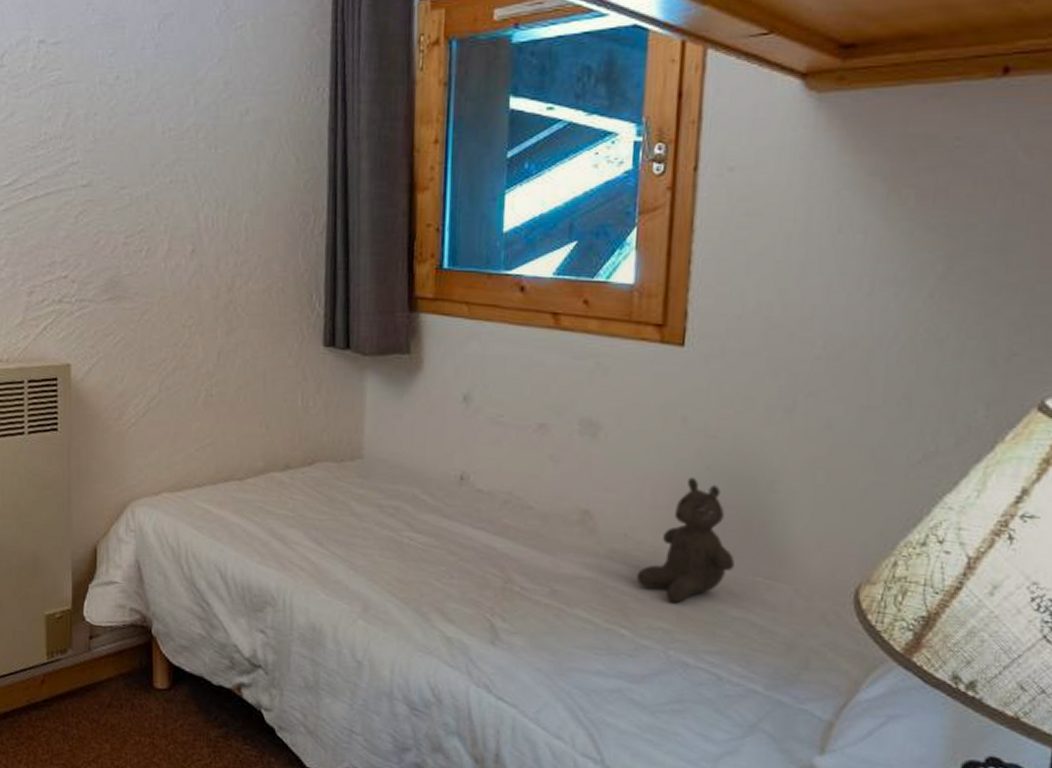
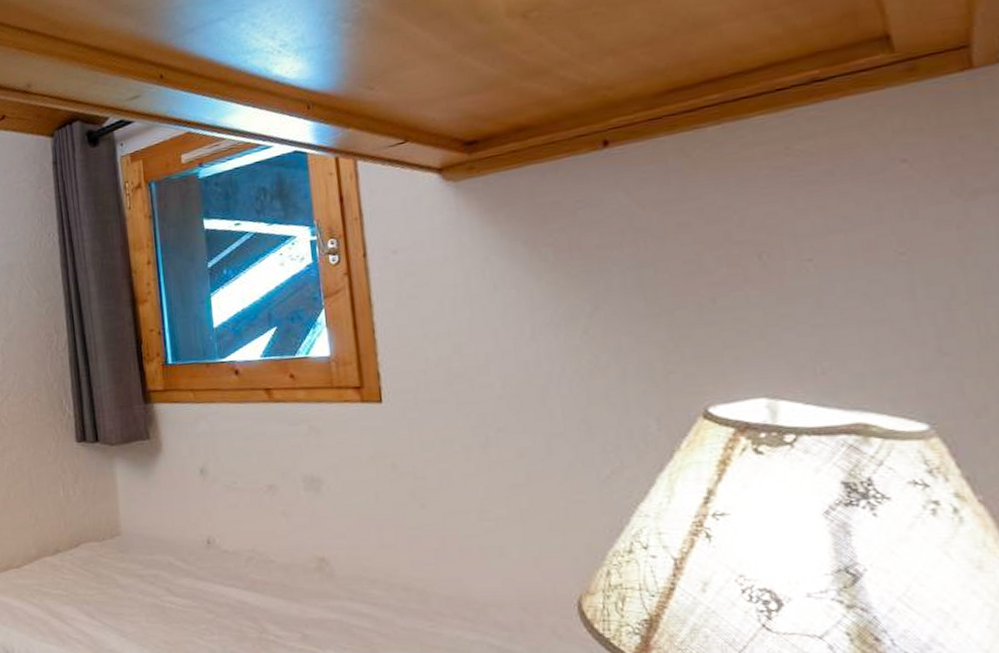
teddy bear: present [637,477,735,604] -> none [377,516,463,634]

